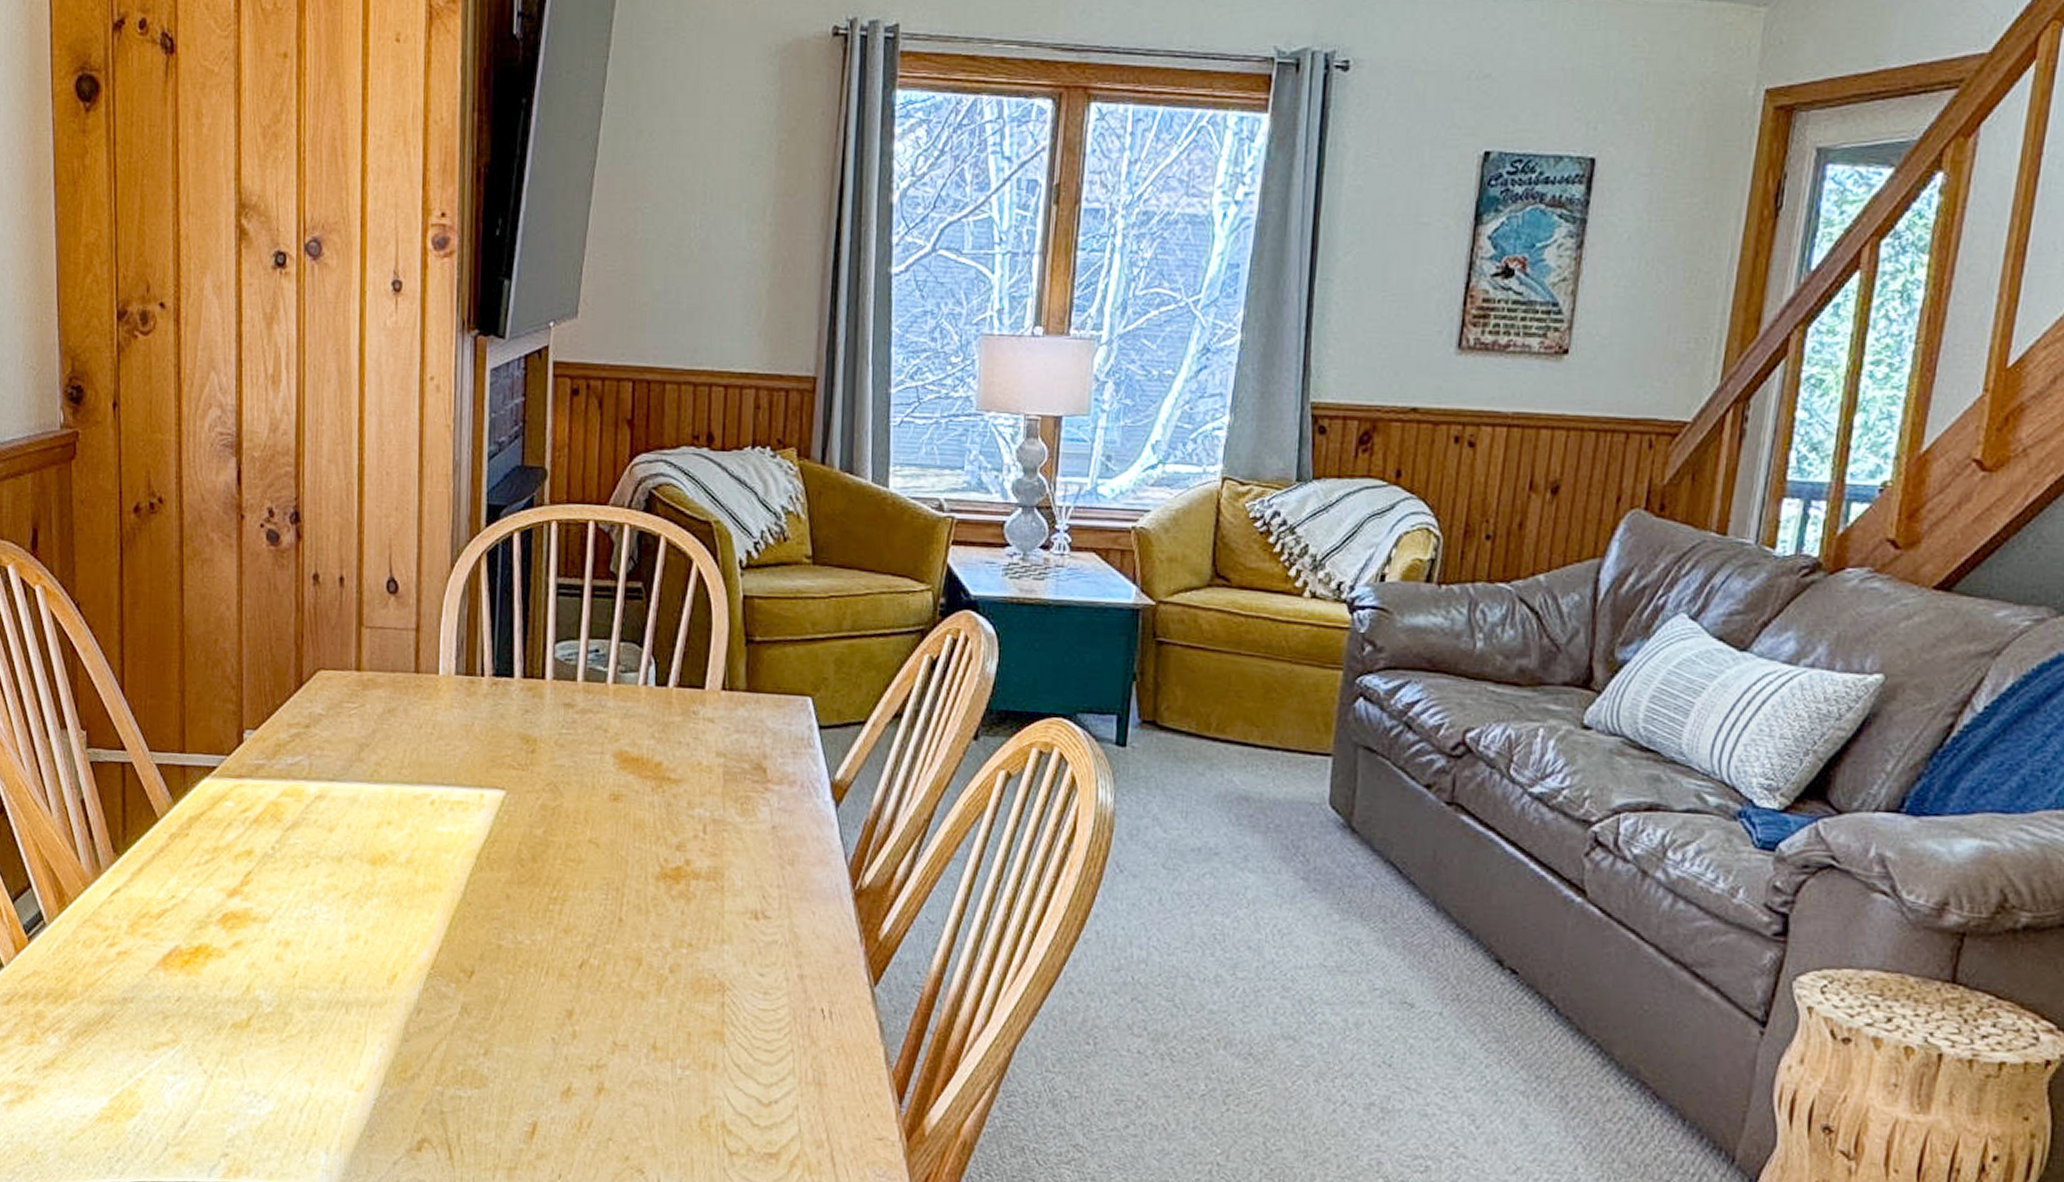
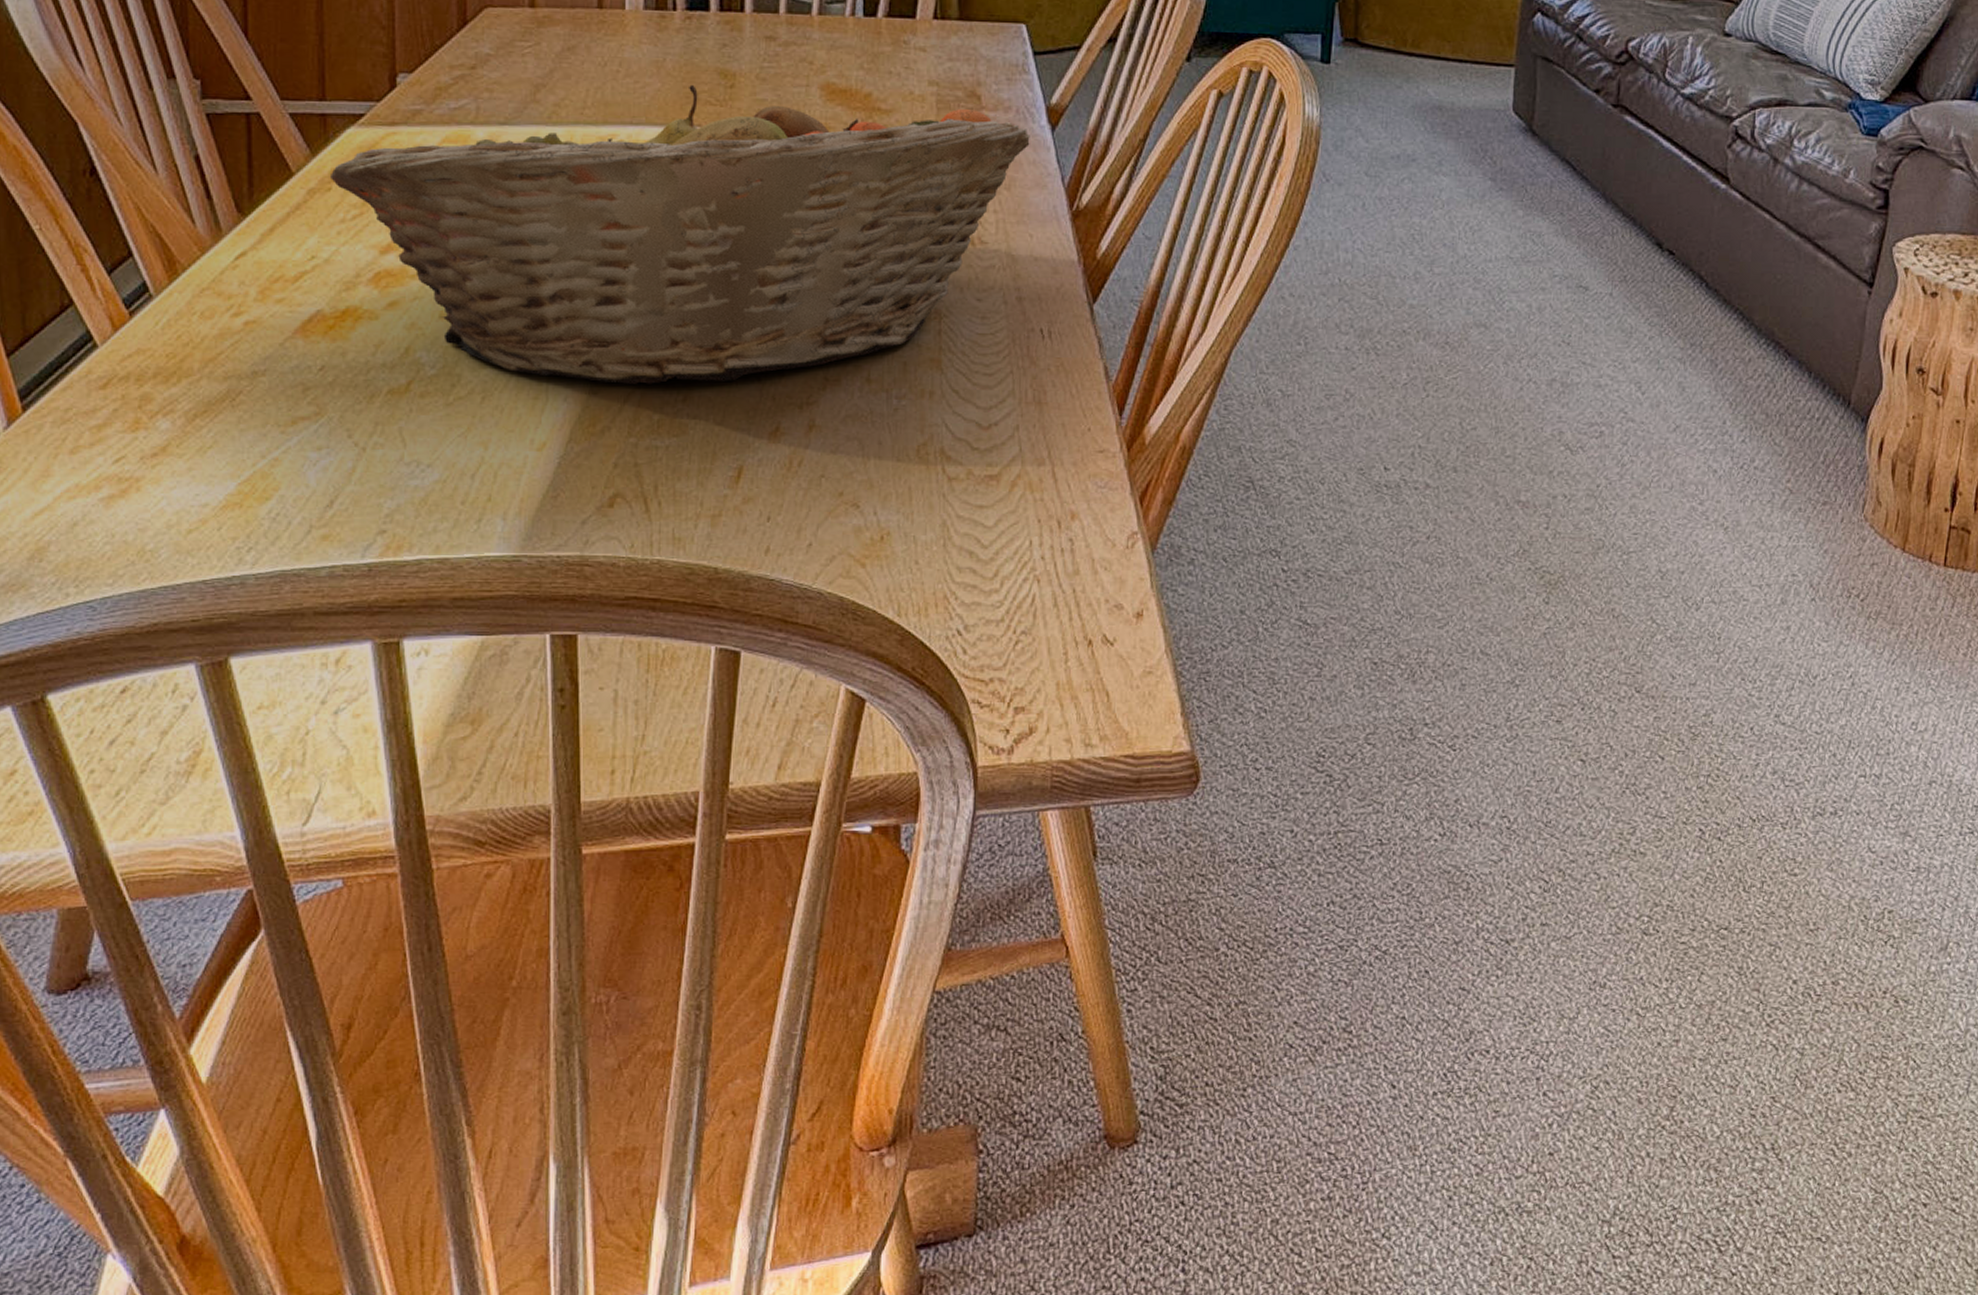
fruit basket: none [188,748,814,1039] -> present [331,84,1030,384]

